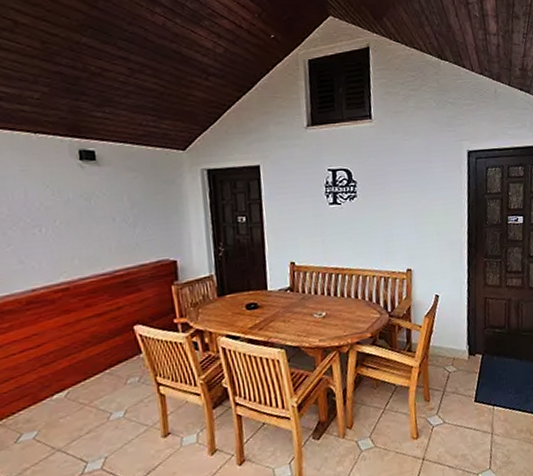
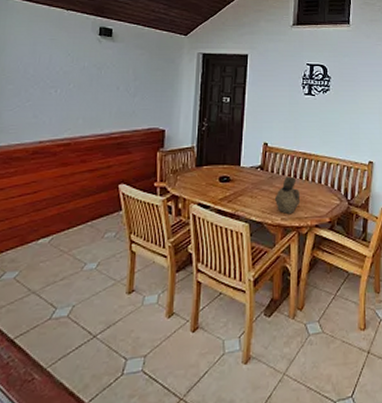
pitcher: none [309,294,338,334] -> present [274,176,301,214]

